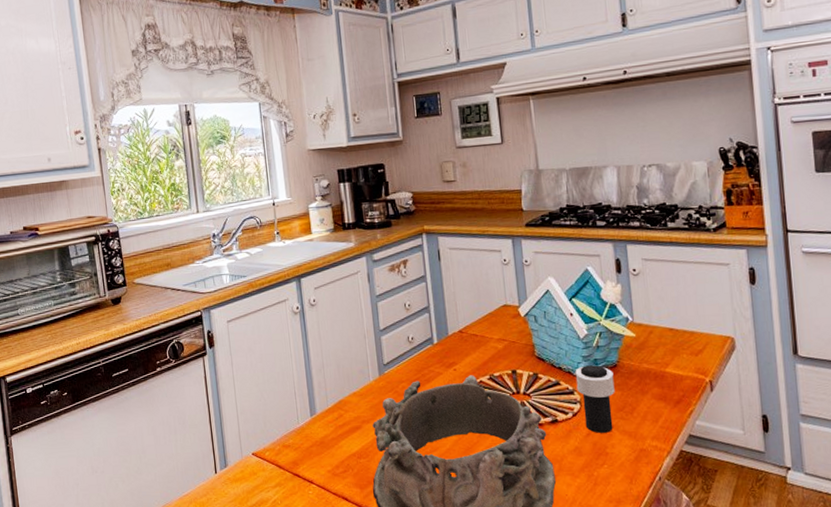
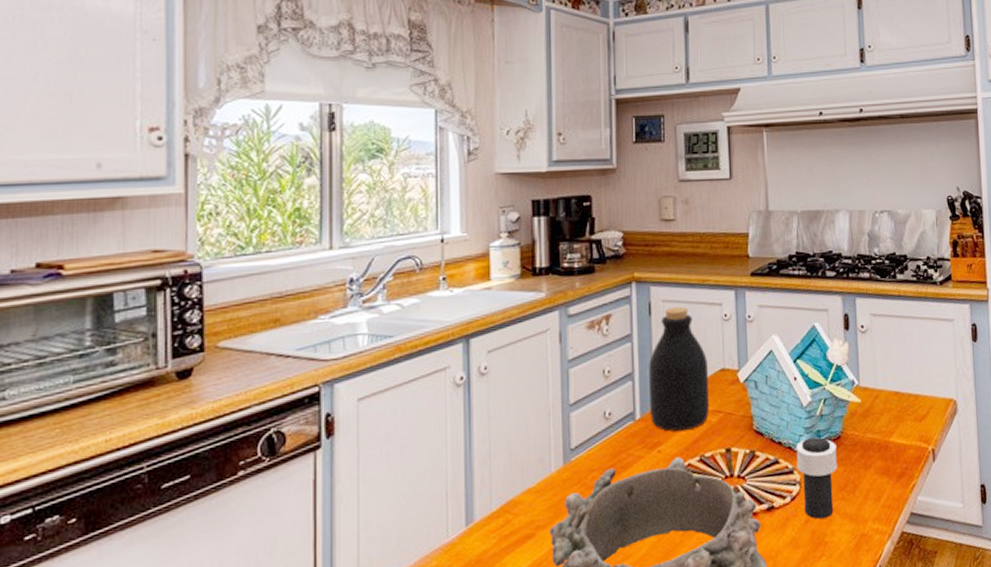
bottle: none [441,253,496,355] -> present [648,307,710,432]

